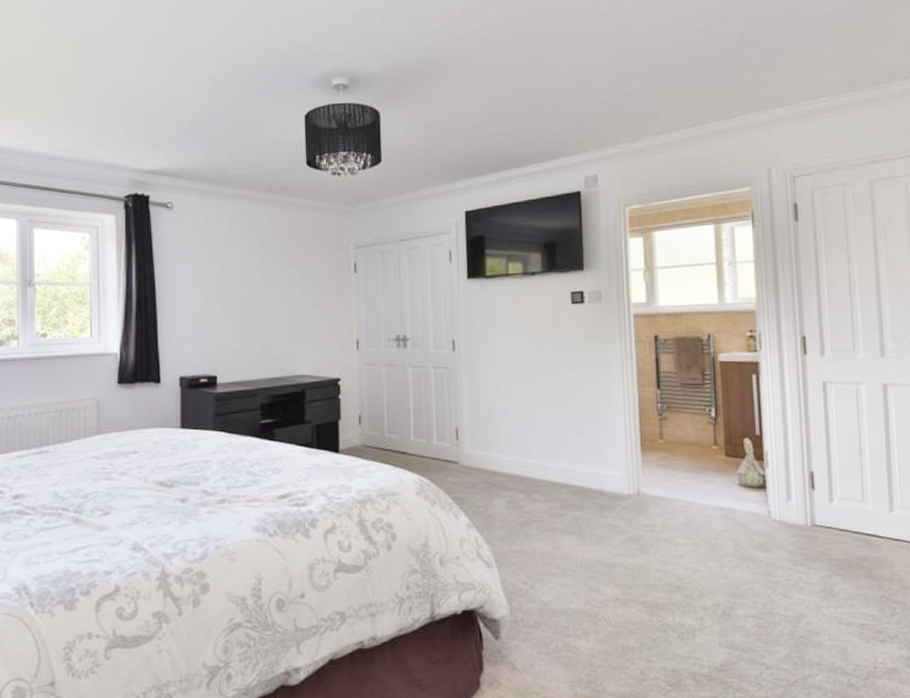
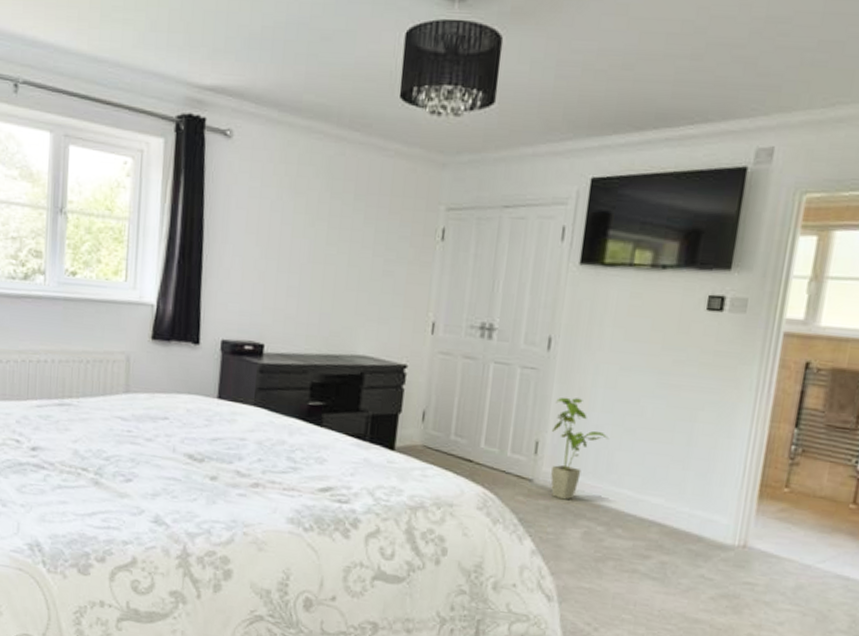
house plant: none [467,388,515,476] -> present [550,397,610,500]

